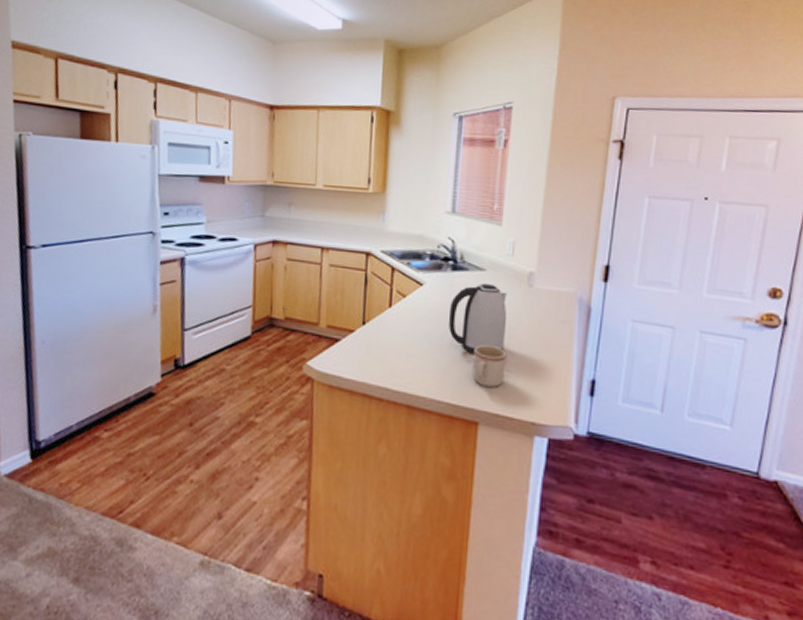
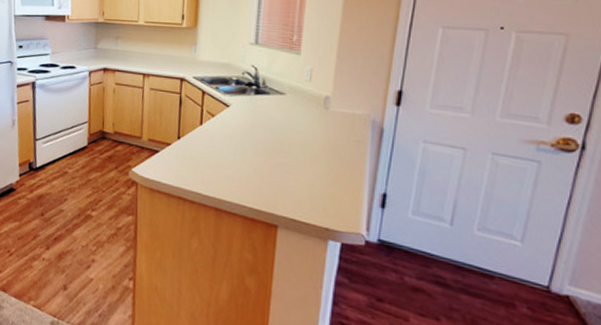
kettle: present [448,284,507,354] -> none [251,106,305,167]
mug: present [473,344,507,388] -> none [273,159,304,197]

